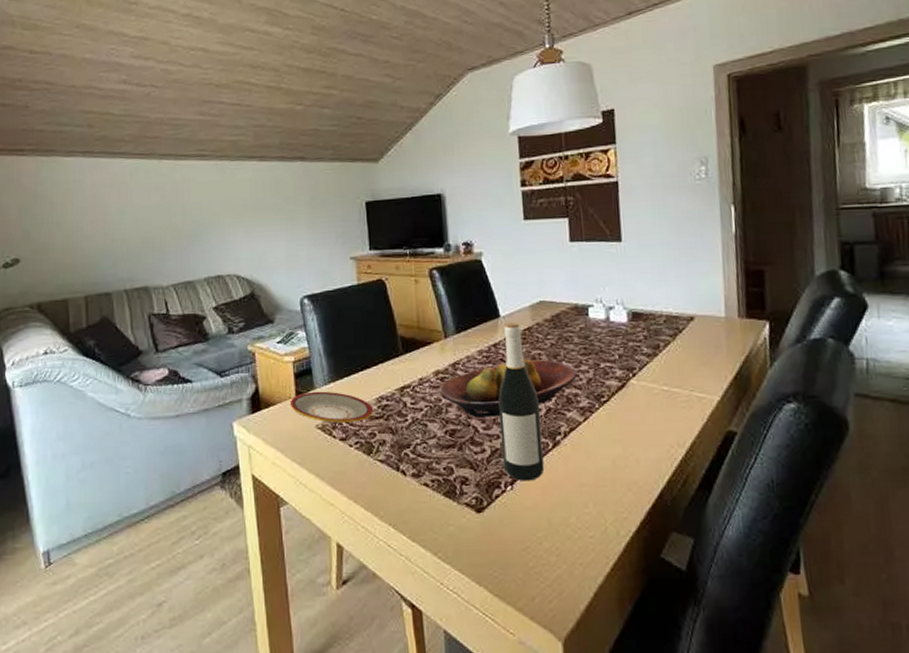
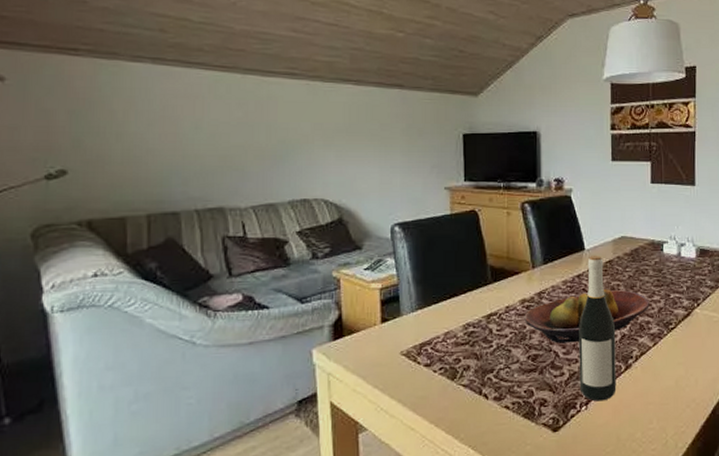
plate: present [289,391,374,423] -> none [374,318,460,349]

